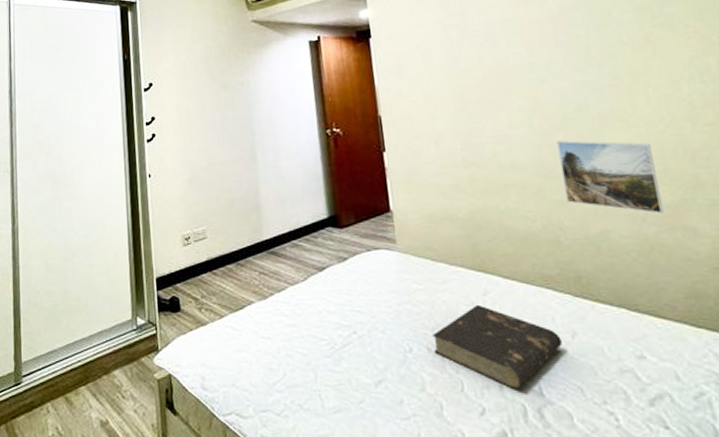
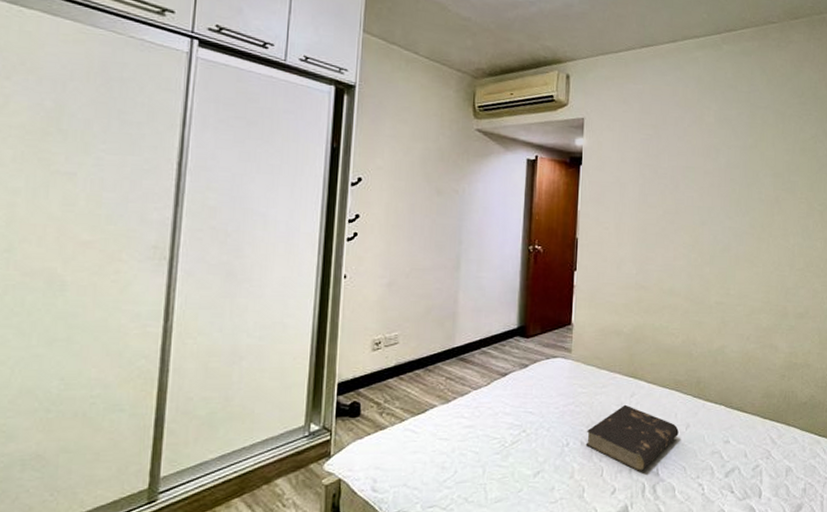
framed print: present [556,140,664,214] -> none [702,273,763,335]

